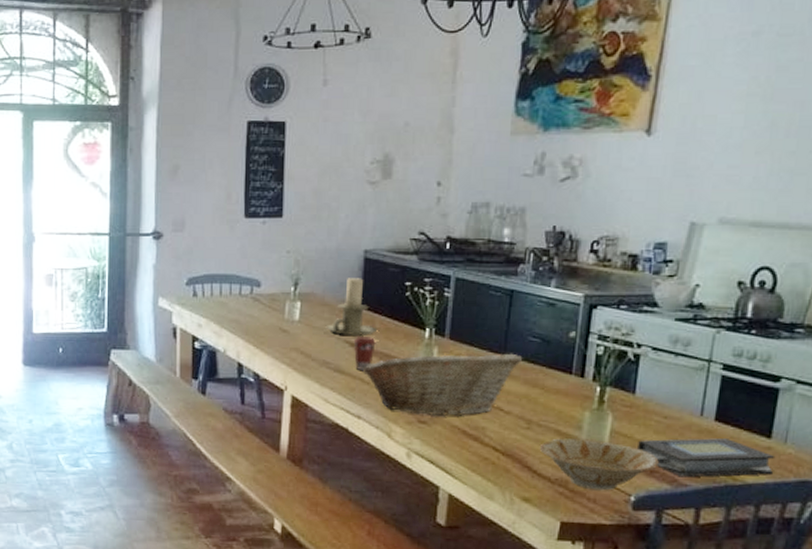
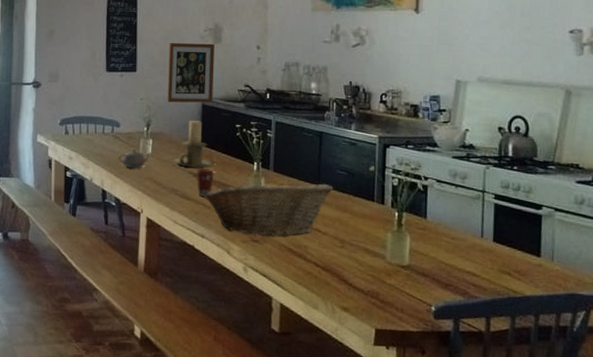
teapot: none [257,313,299,338] -> present [117,148,151,169]
wall art: none [321,179,383,255] -> present [167,43,214,103]
bowl: present [539,438,659,491] -> none [352,255,452,302]
book: present [638,438,776,478] -> none [433,256,547,290]

